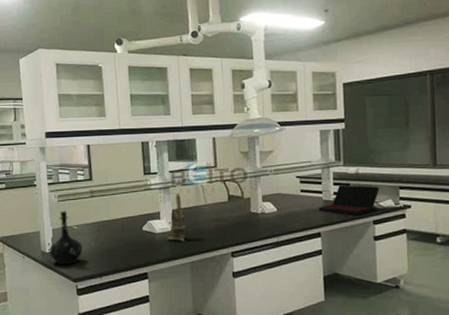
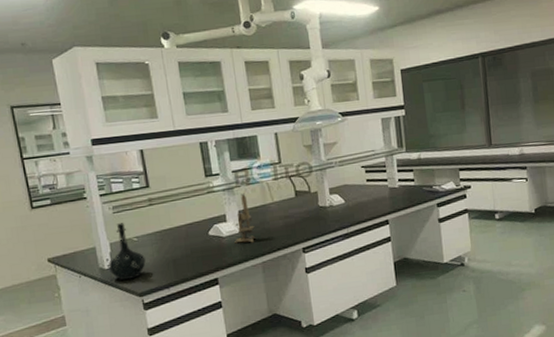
laptop: present [318,185,380,216] -> none [384,170,441,200]

